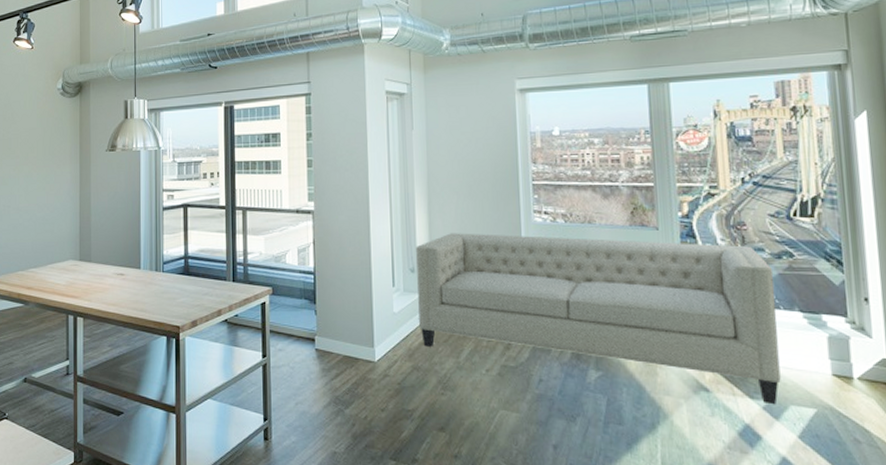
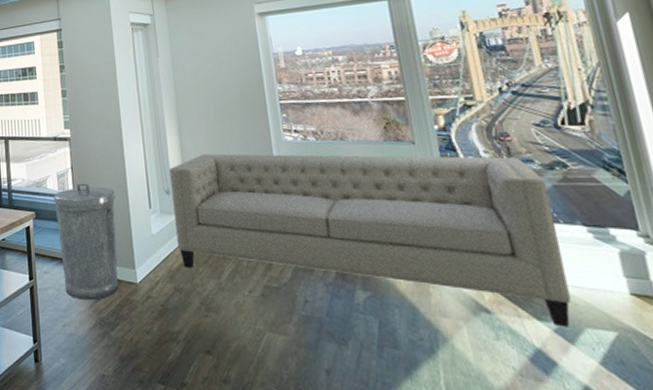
trash can: none [292,259,358,378] -> present [53,183,119,300]

